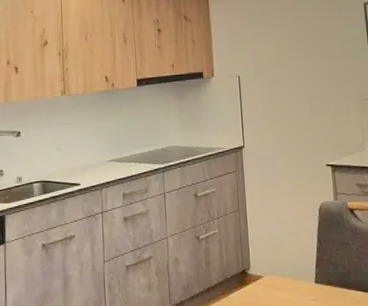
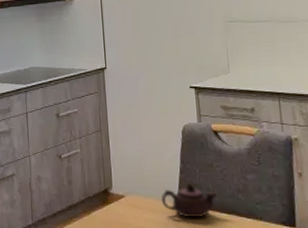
teapot: none [299,262,354,297] -> present [162,184,218,218]

